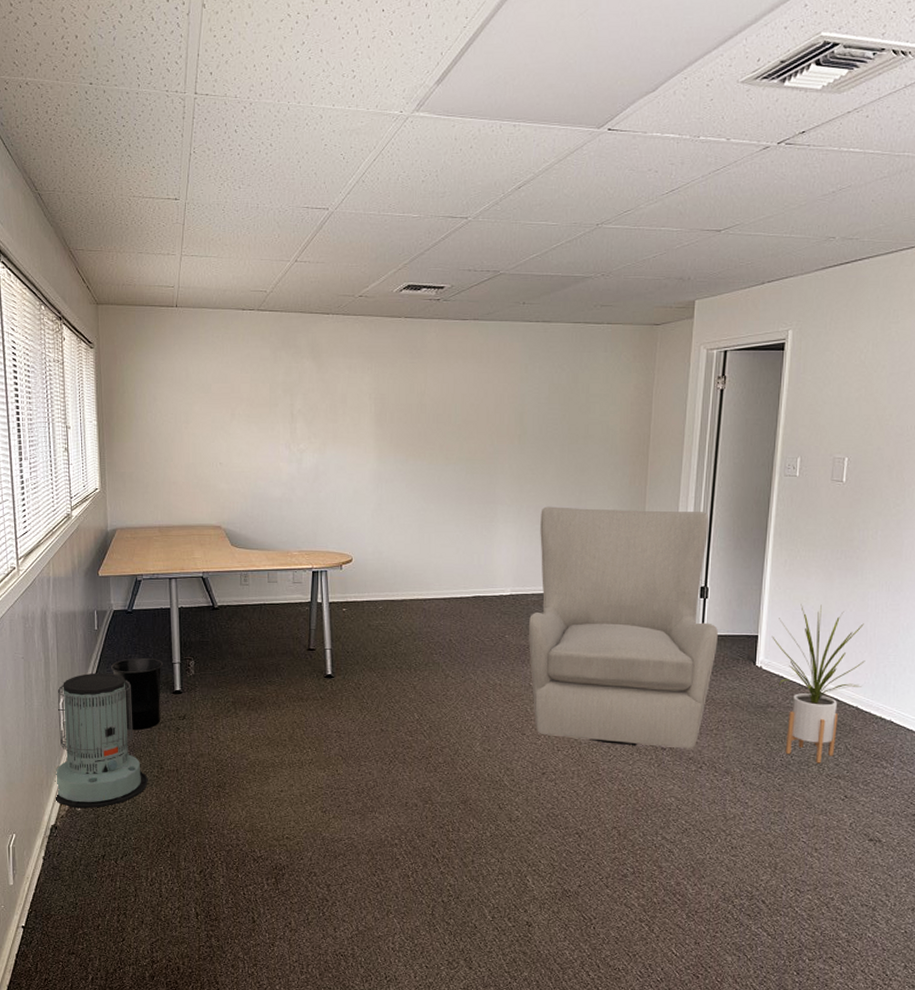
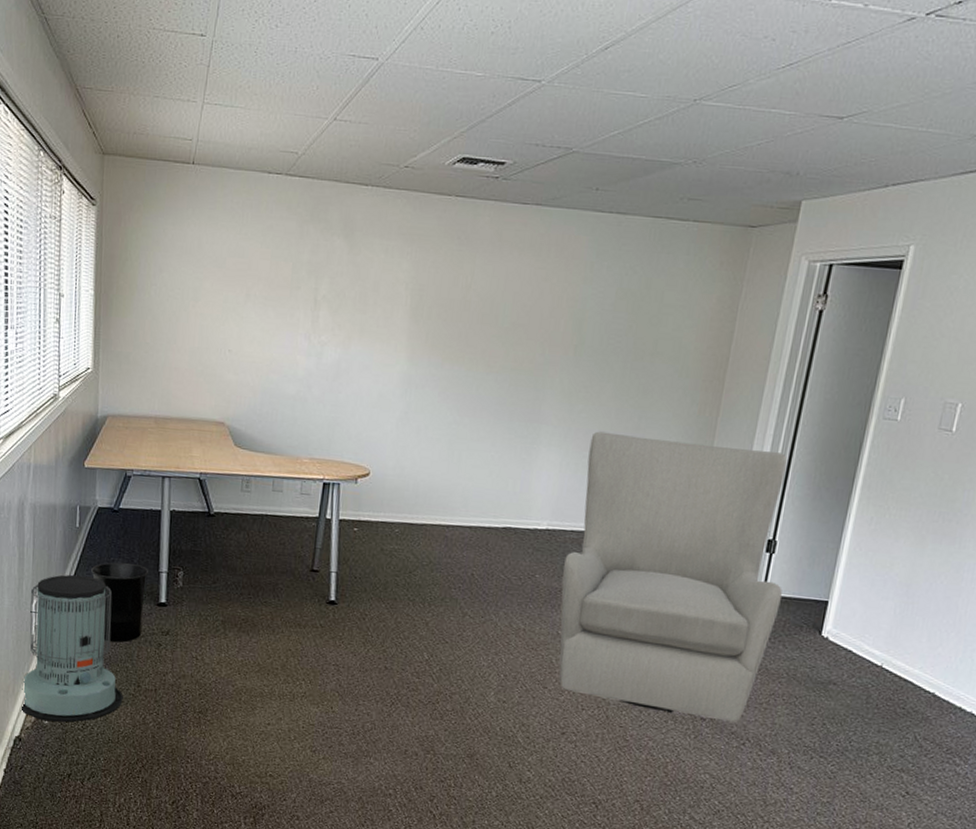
house plant: present [772,604,865,764] -> none [843,570,955,753]

